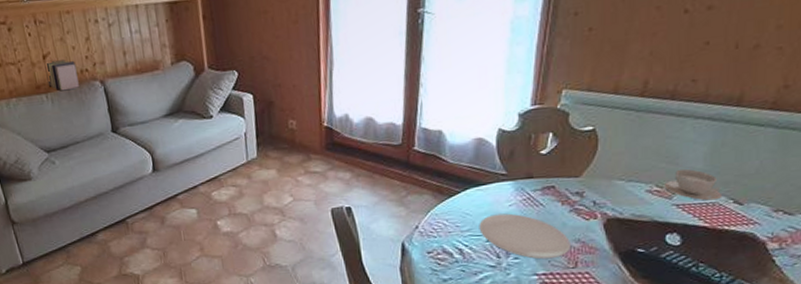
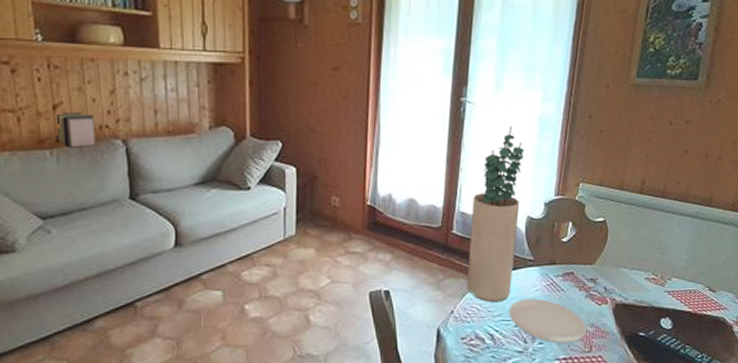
vase: none [431,33,494,218] -> present [467,125,524,303]
teacup: present [663,168,723,201] -> none [658,259,701,288]

